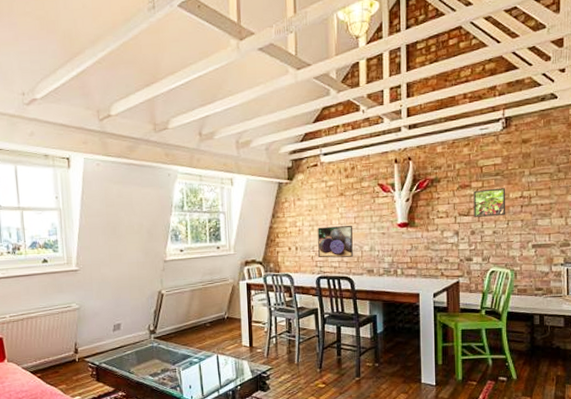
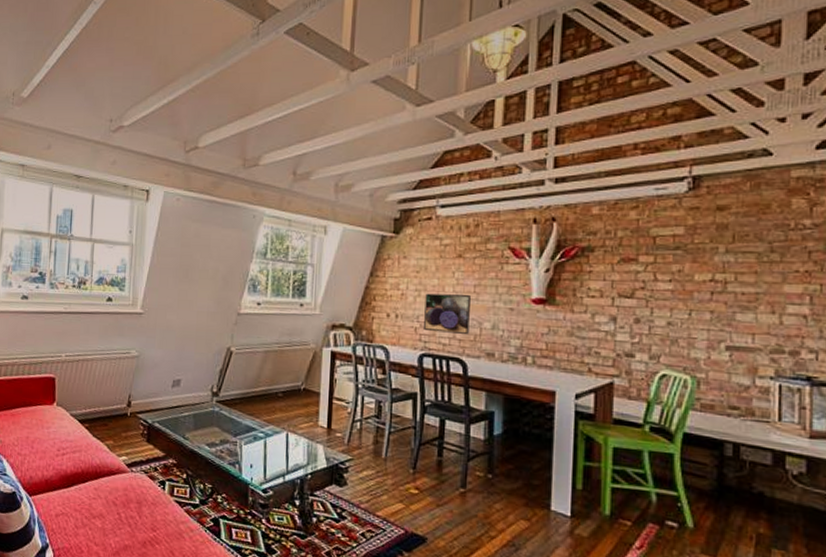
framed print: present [473,188,506,217] -> none [640,266,689,303]

